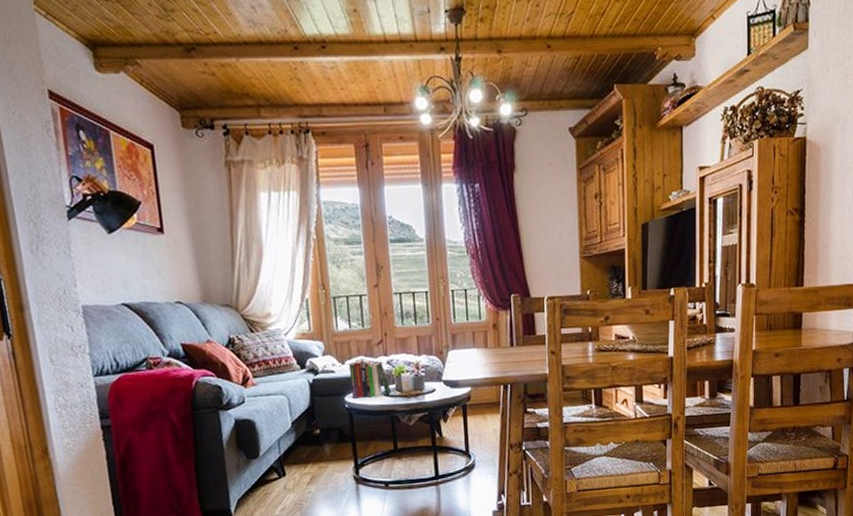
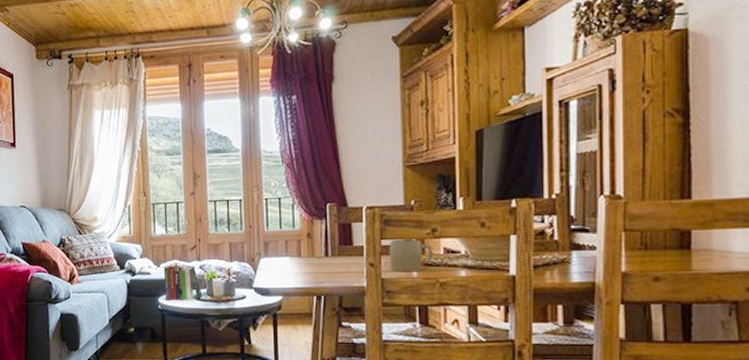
mug: none [568,327,607,359] -> present [389,239,434,273]

